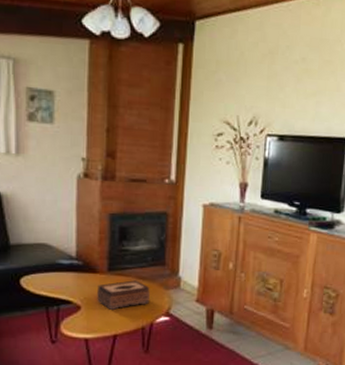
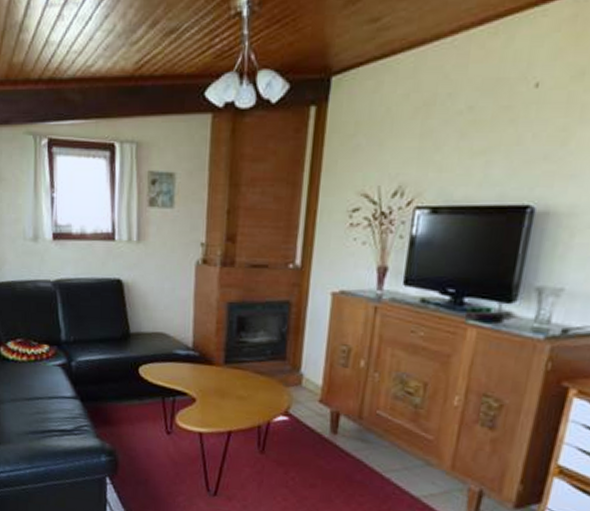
tissue box: present [97,280,150,310] -> none [212,374,268,405]

